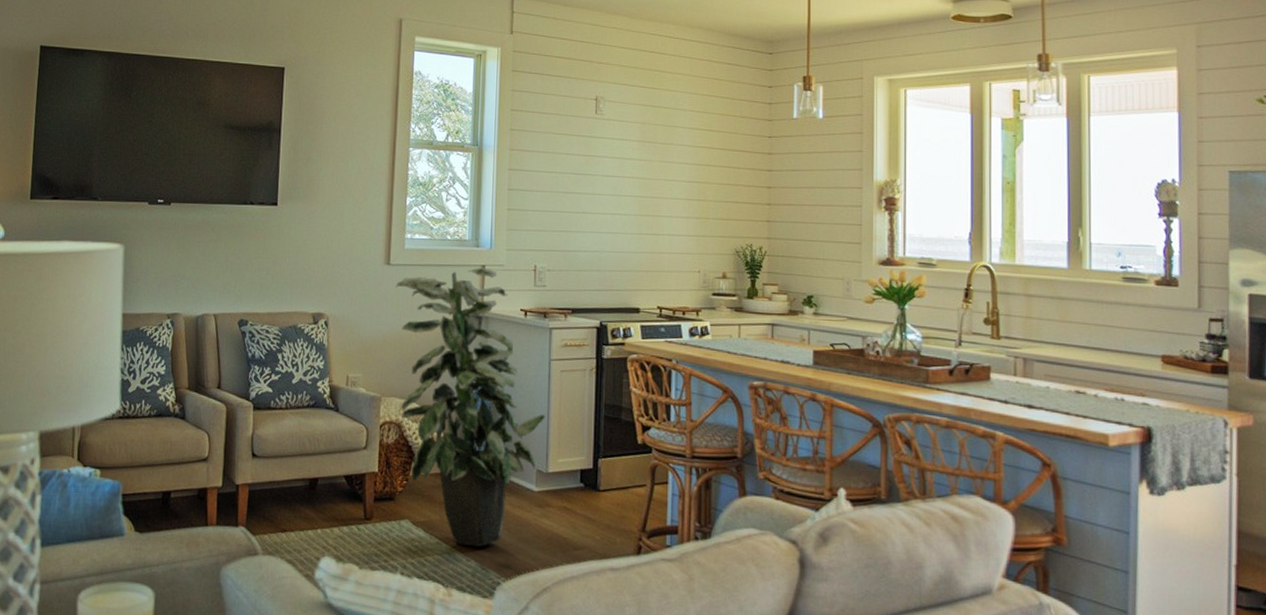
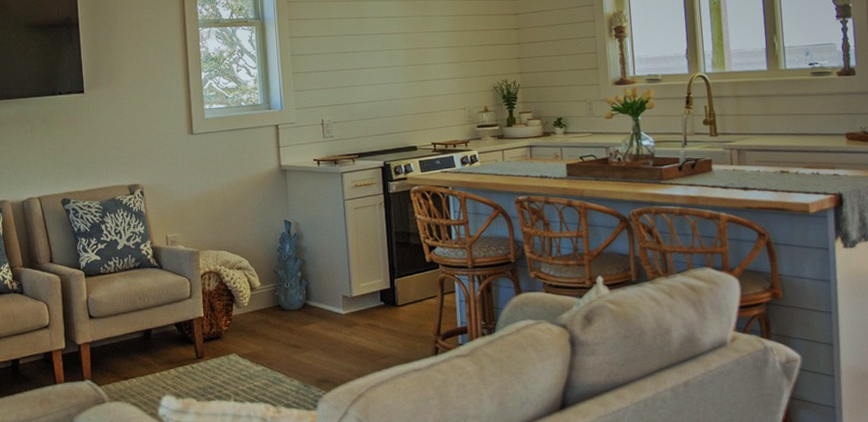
indoor plant: present [395,267,545,547] -> none [200,126,345,369]

